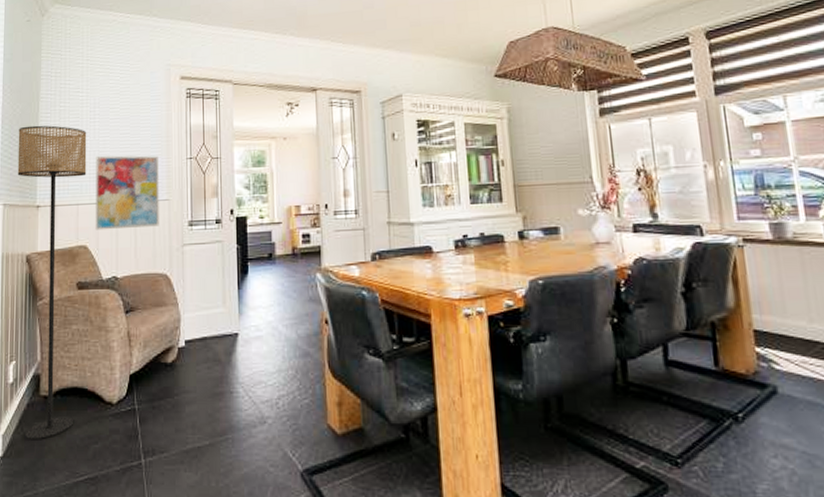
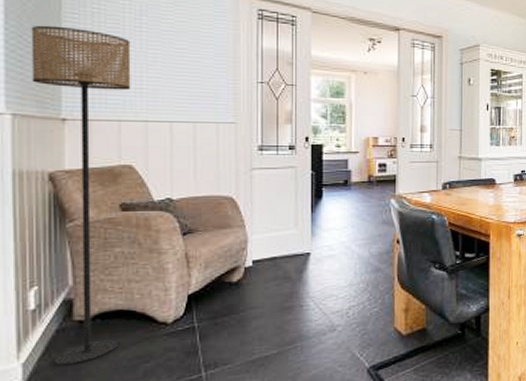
wall art: present [95,155,159,231] -> none [143,69,224,150]

